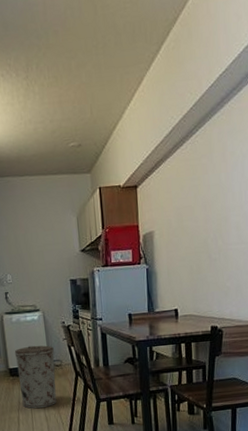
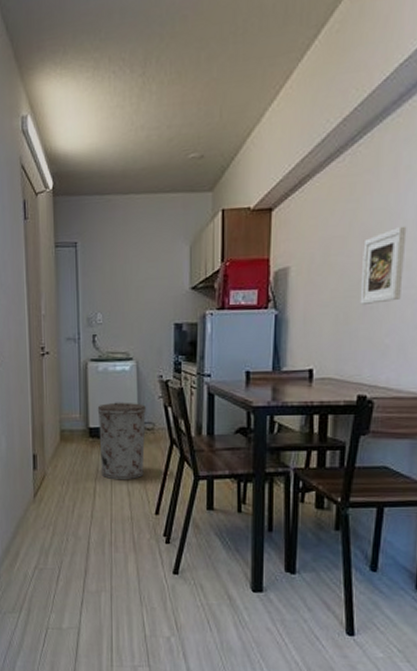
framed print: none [205,197,235,258] -> present [360,226,407,305]

